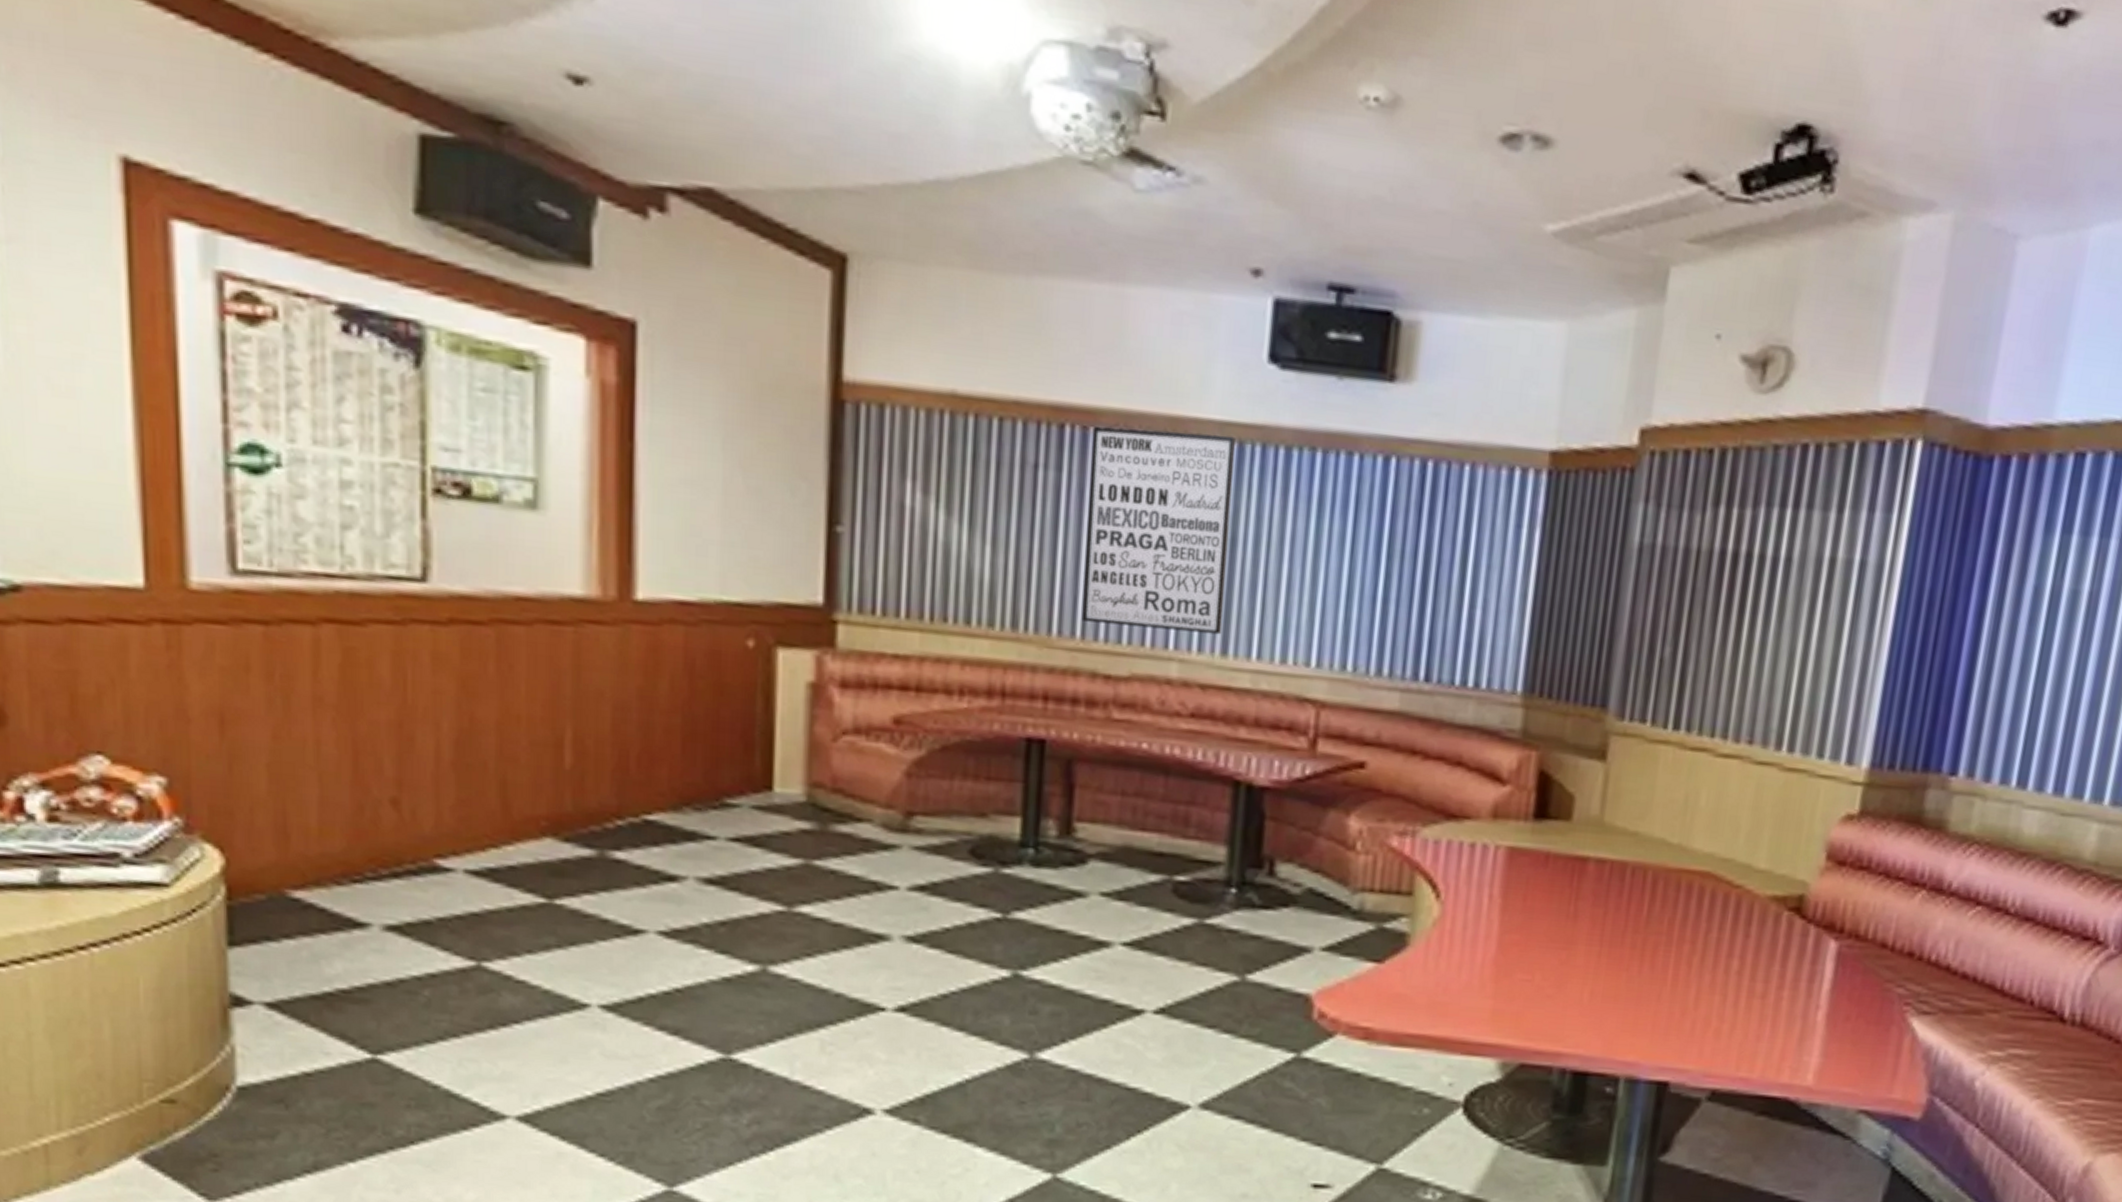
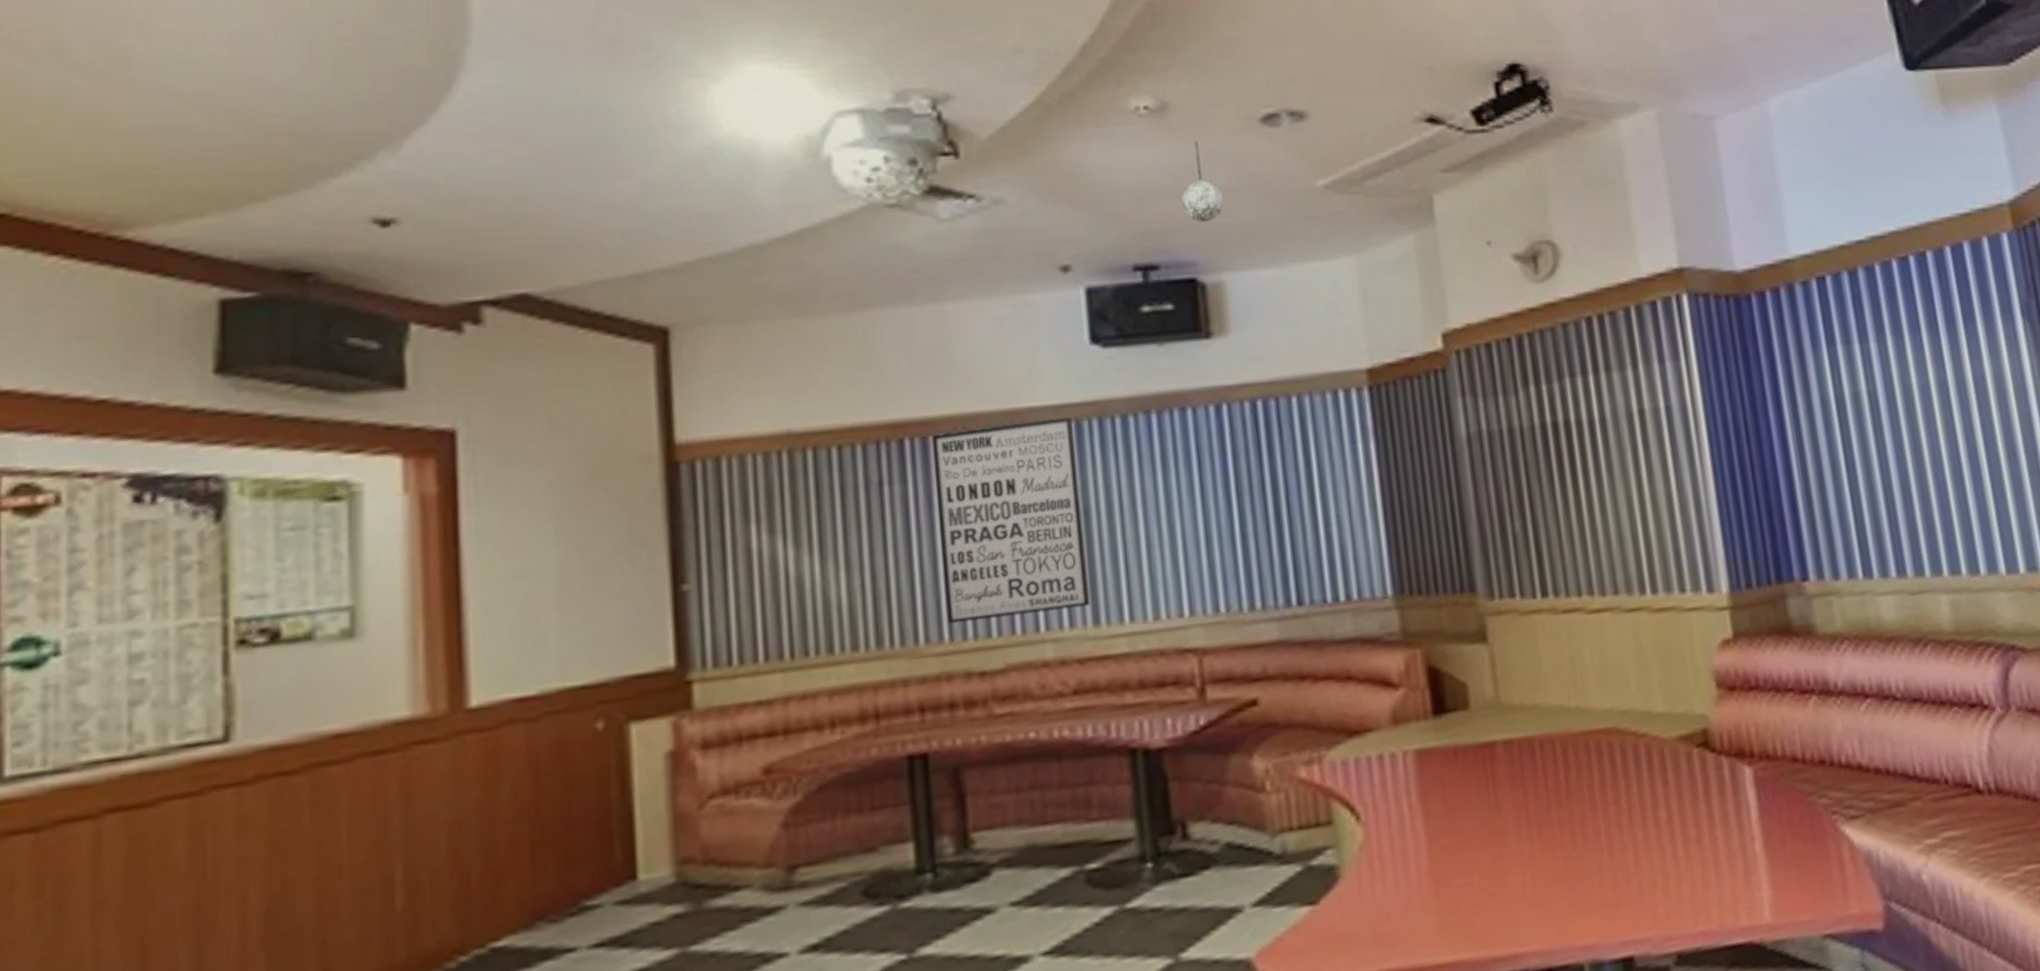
disco ball: none [1394,150,1439,250] -> present [1182,141,1223,223]

